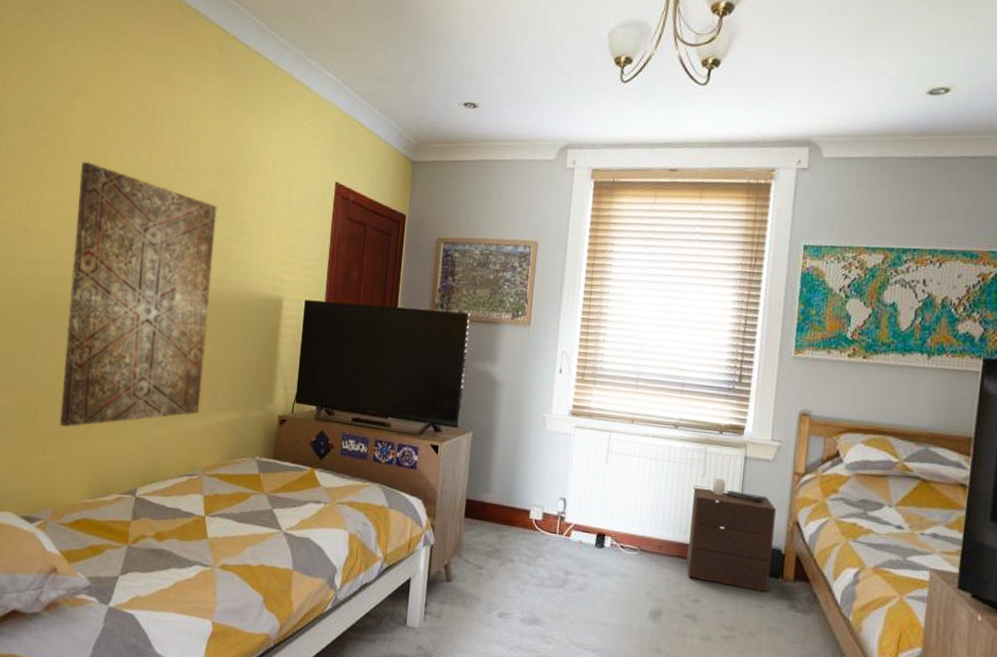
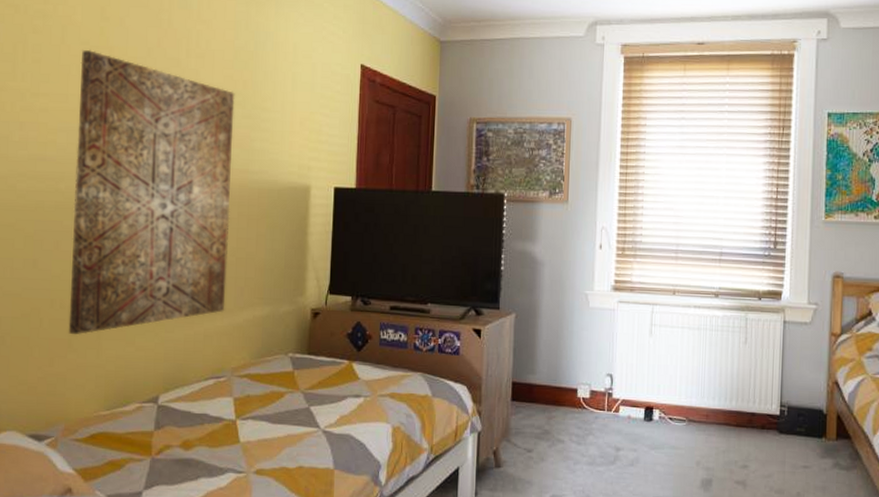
nightstand: present [686,478,776,592] -> none [733,343,816,452]

